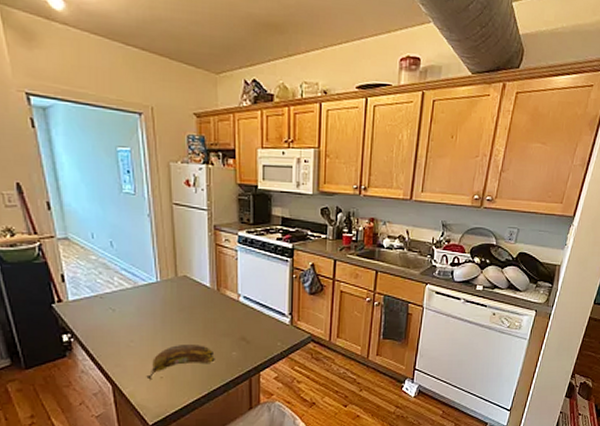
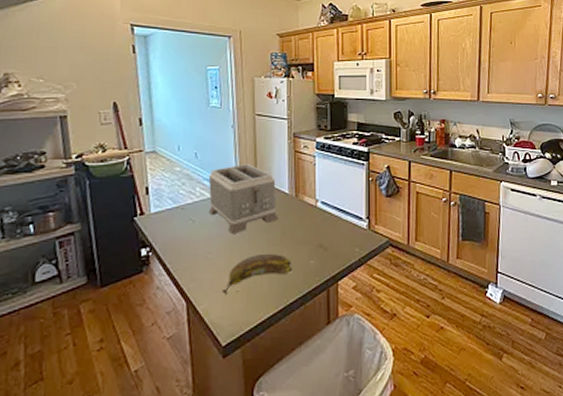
toaster: none [127,255,200,325] -> present [209,164,278,235]

